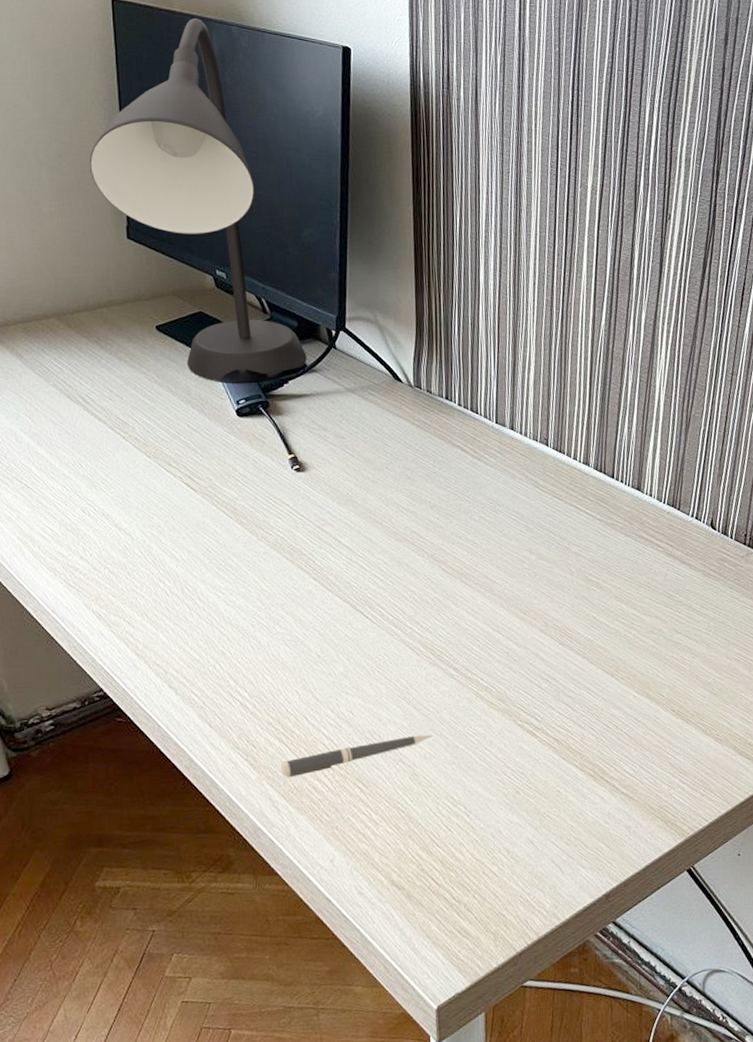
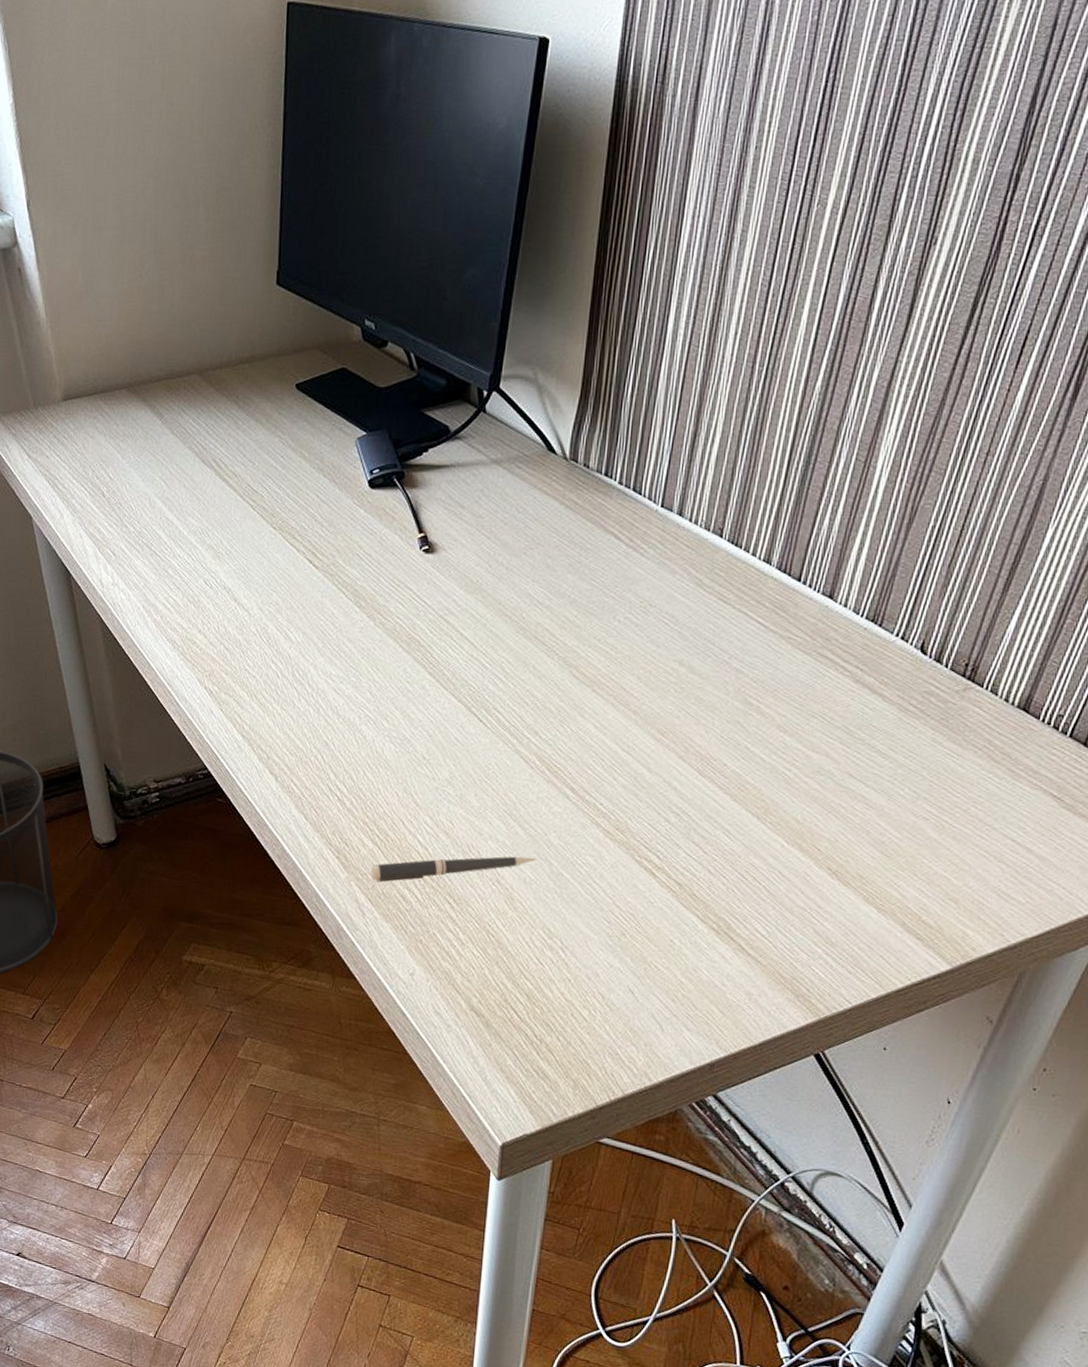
desk lamp: present [90,18,307,384] -> none [247,17,452,452]

